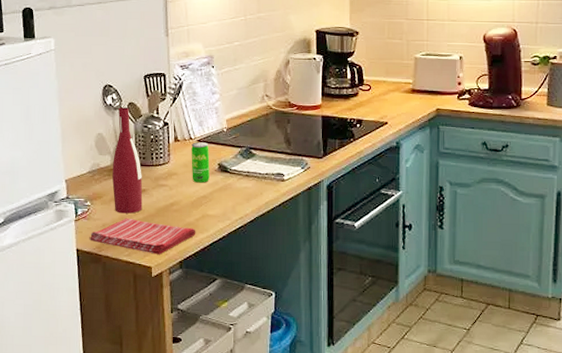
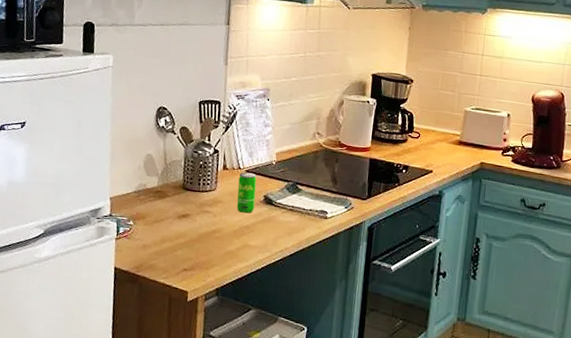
dish towel: present [89,218,196,255] -> none [128,241,236,280]
wine bottle: present [112,107,143,214] -> none [156,130,188,237]

